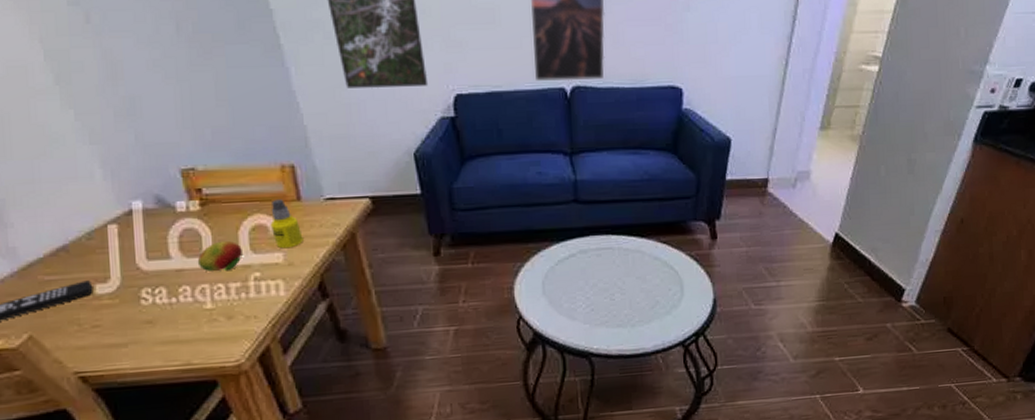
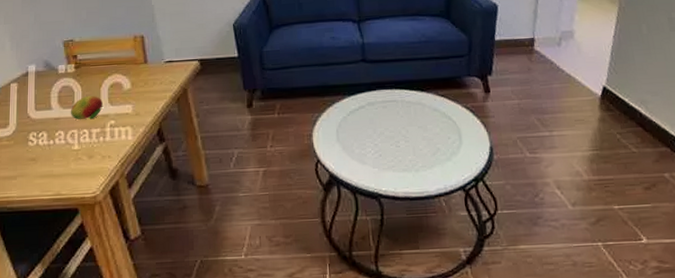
bottle: present [270,199,303,249] -> none [124,62,148,102]

